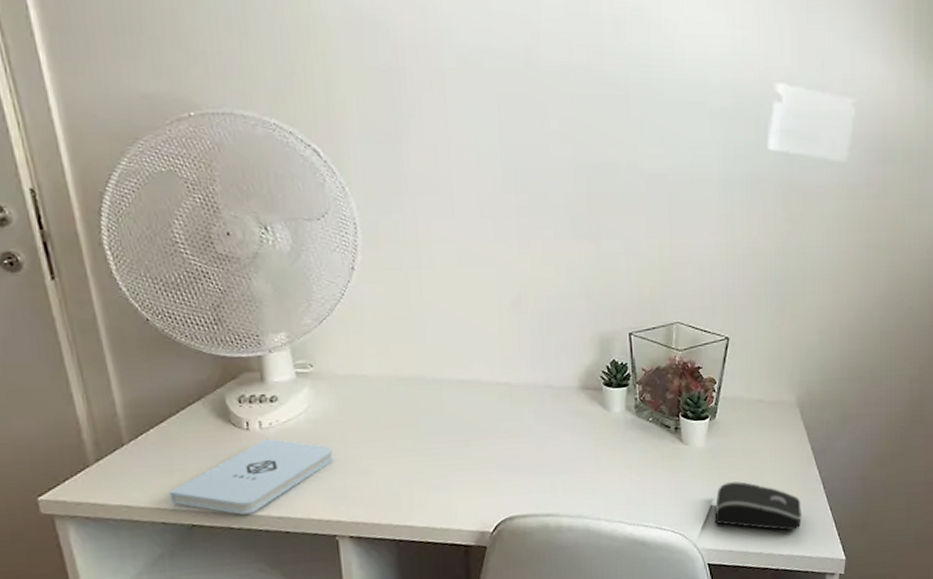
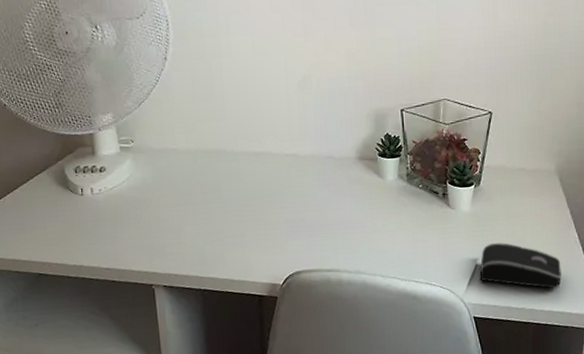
notepad: present [168,438,334,515] -> none [21,202,151,266]

